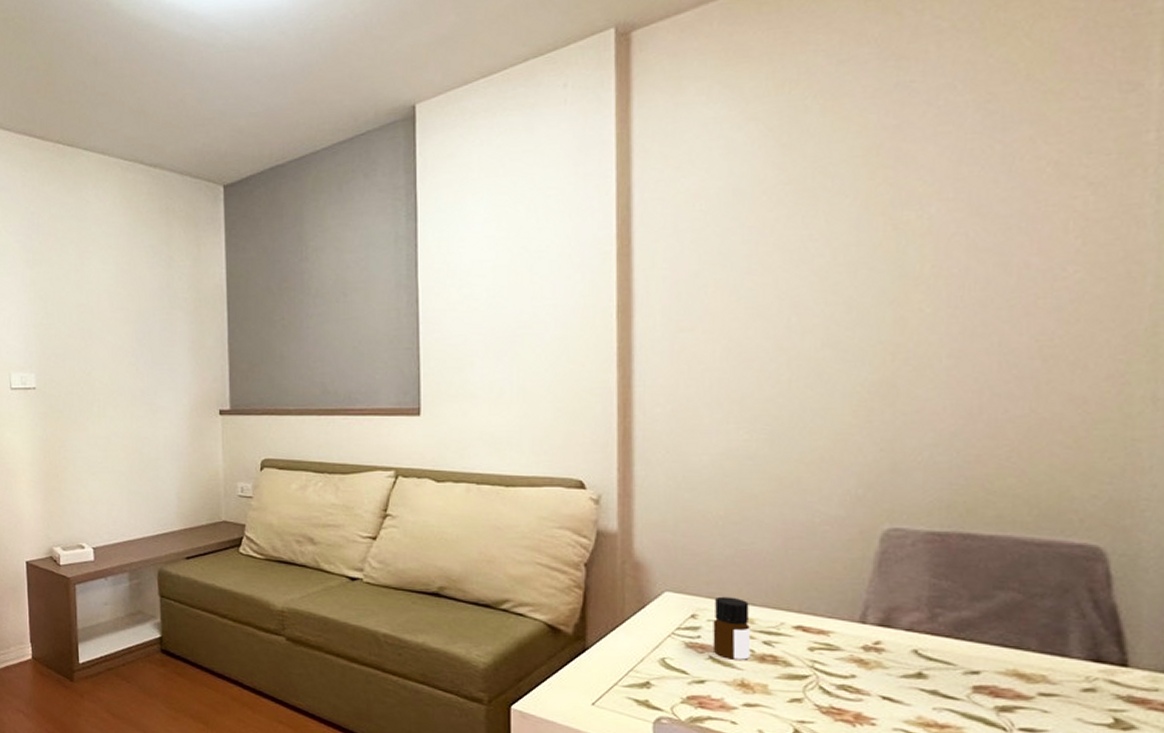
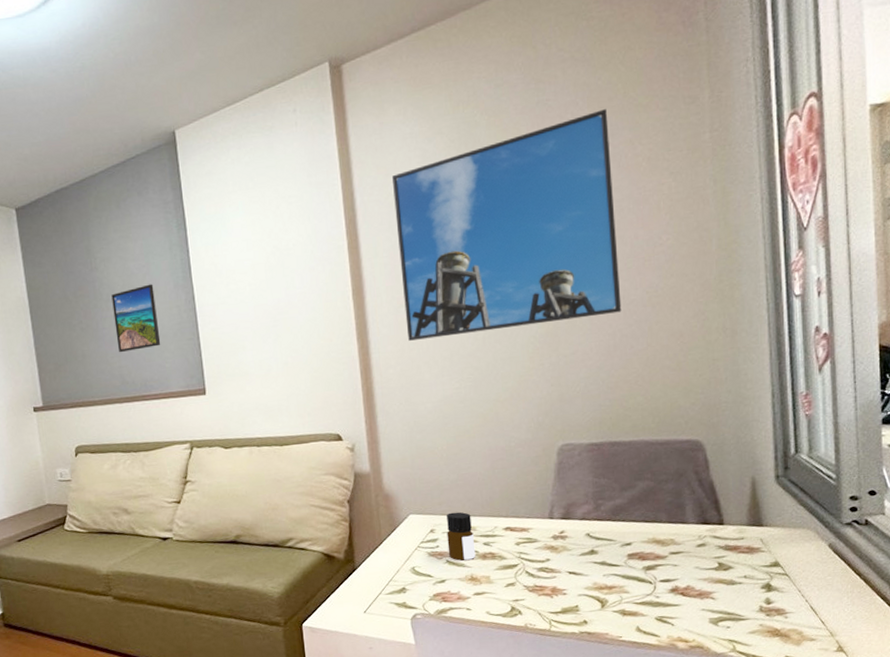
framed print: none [321,280,373,358] -> present [111,284,161,353]
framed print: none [683,95,999,375] -> present [392,109,622,341]

